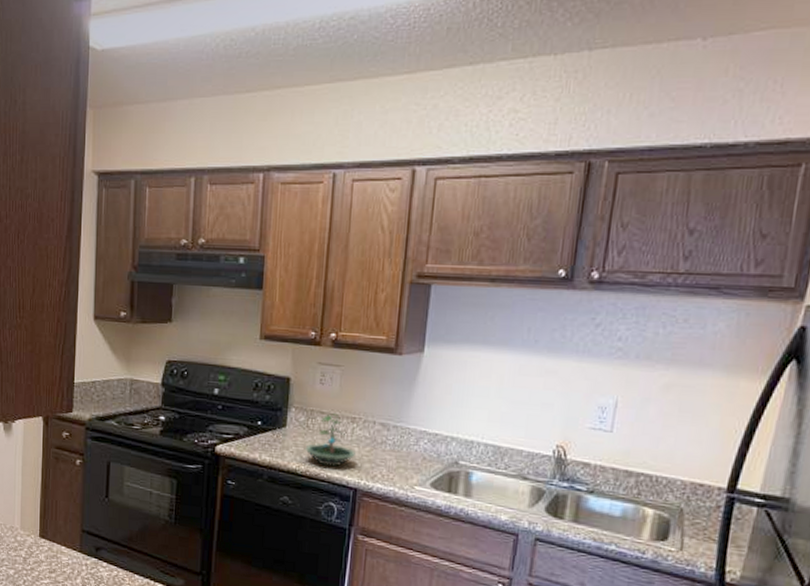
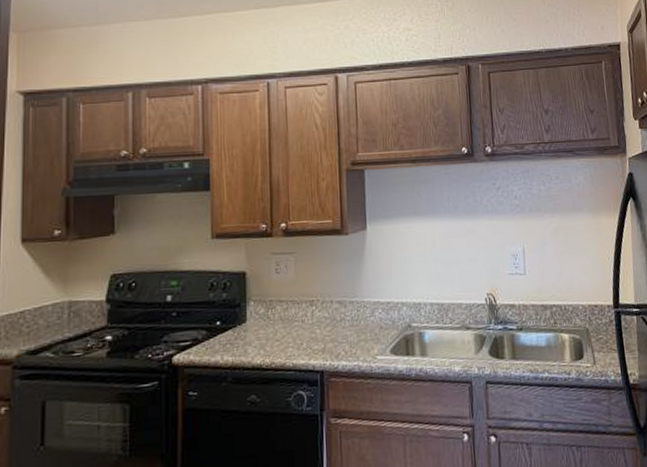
terrarium: present [305,413,356,467] -> none [268,300,318,354]

